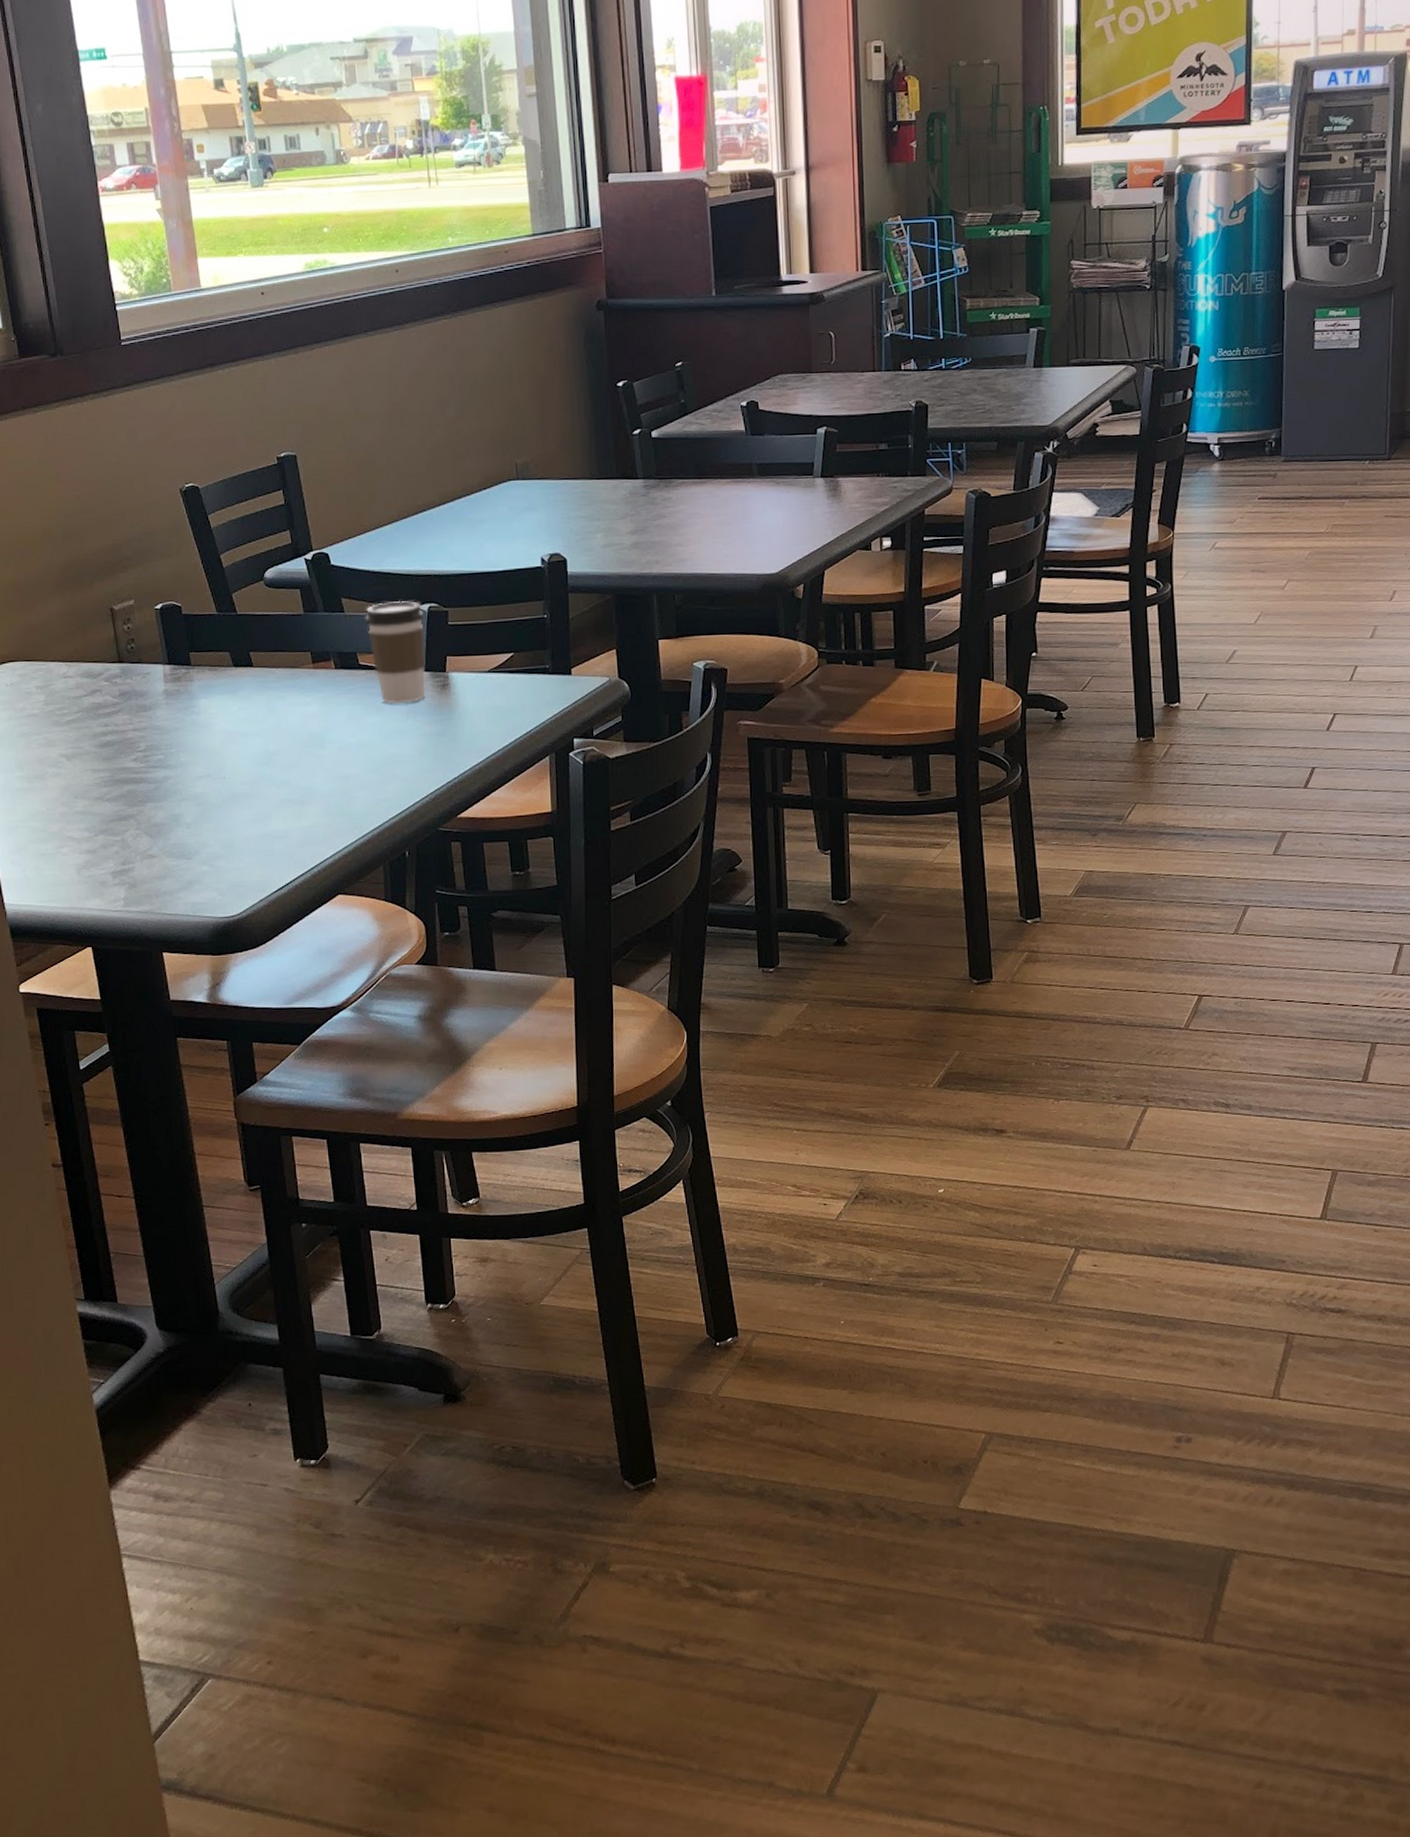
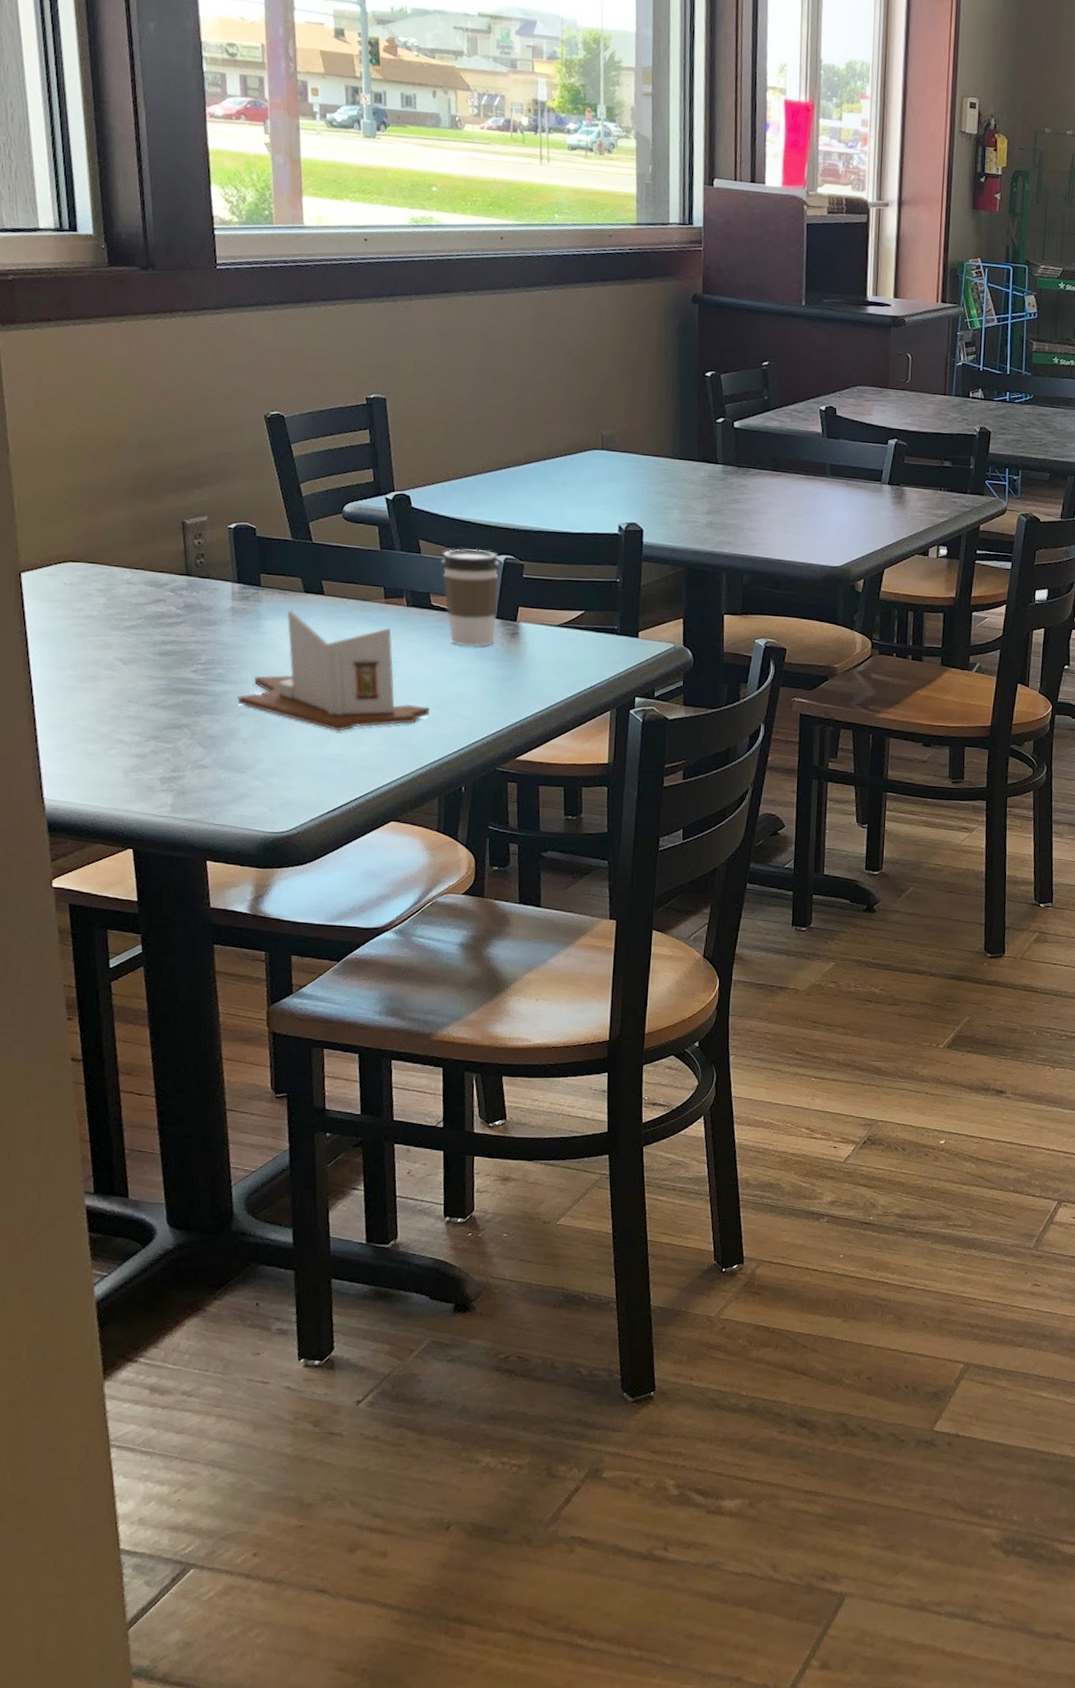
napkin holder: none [178,687,367,807] -> present [237,610,430,731]

